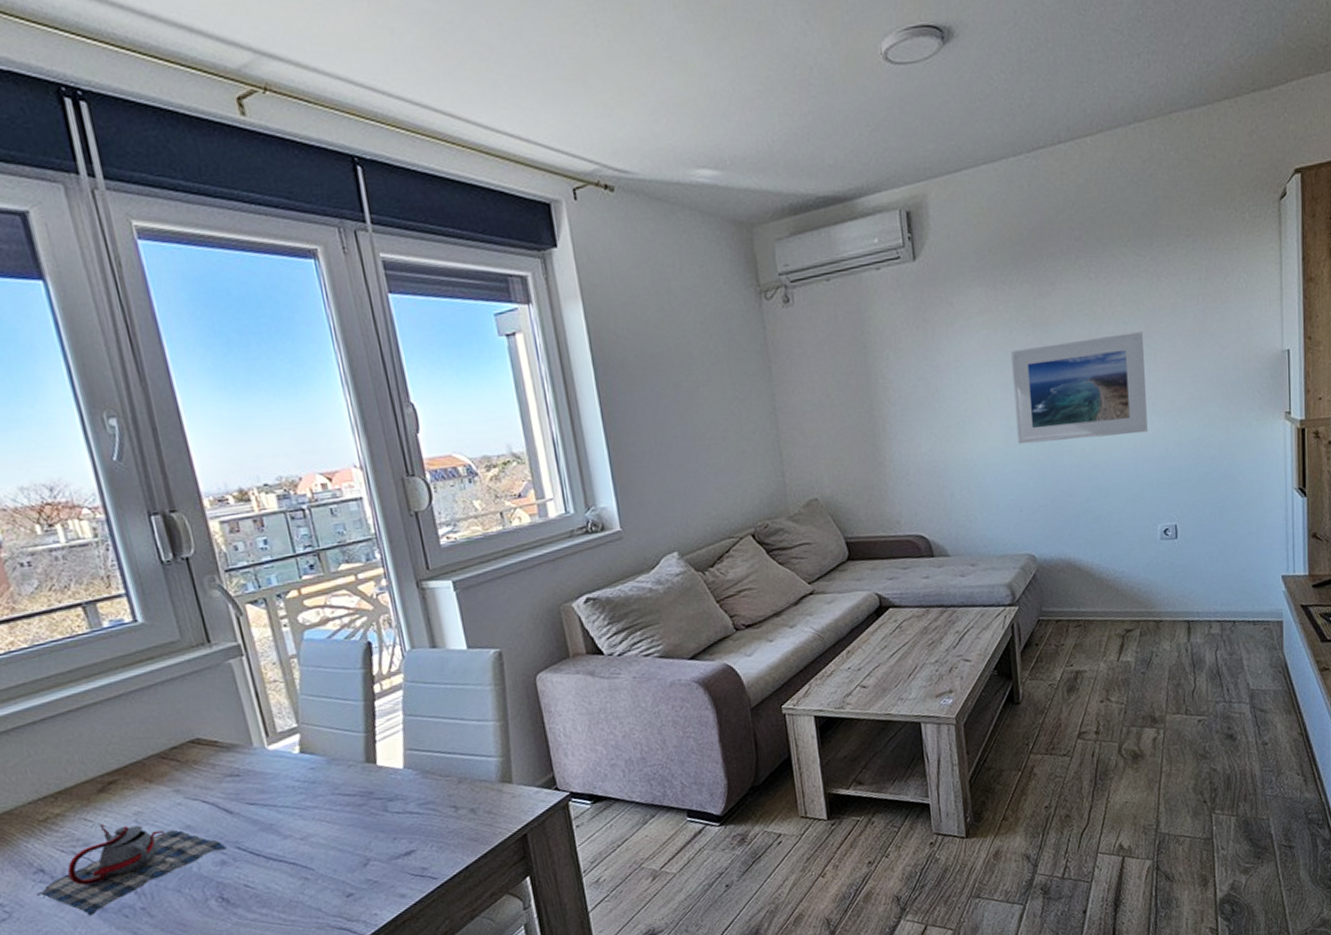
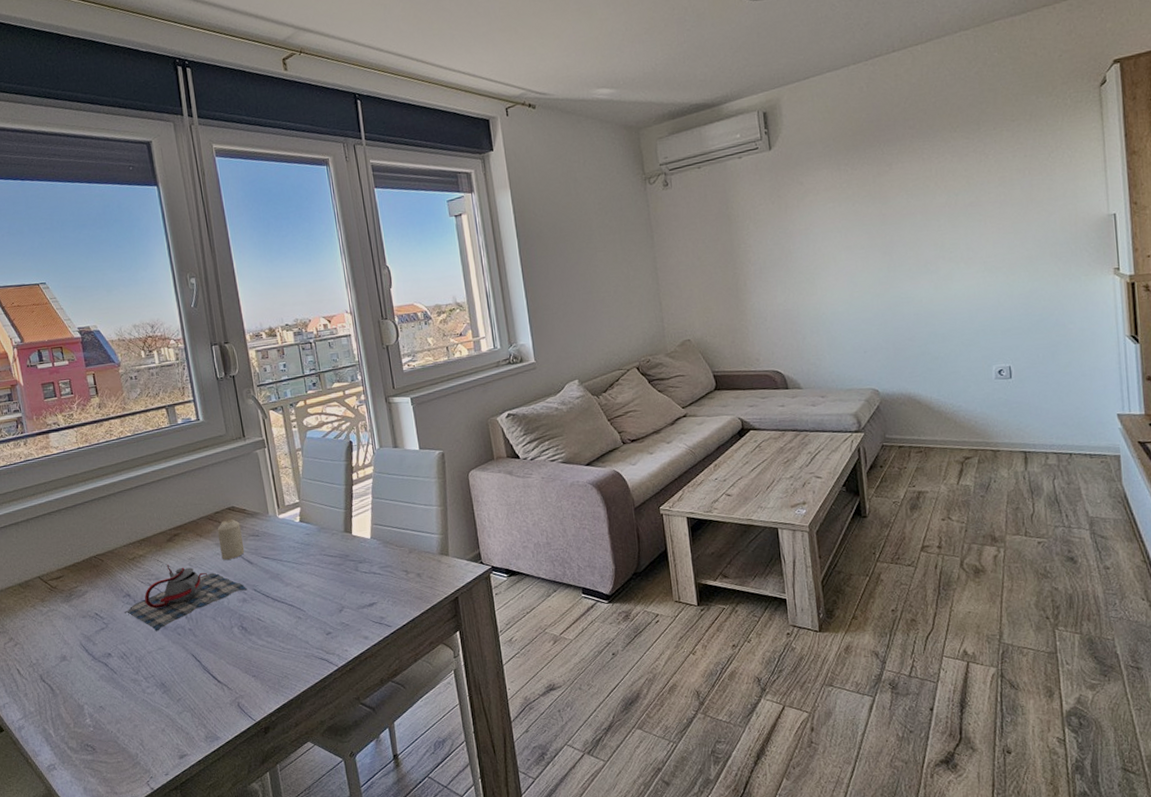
candle: none [175,755,220,812] -> present [217,518,245,560]
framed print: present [1011,332,1148,445] -> none [854,201,980,297]

